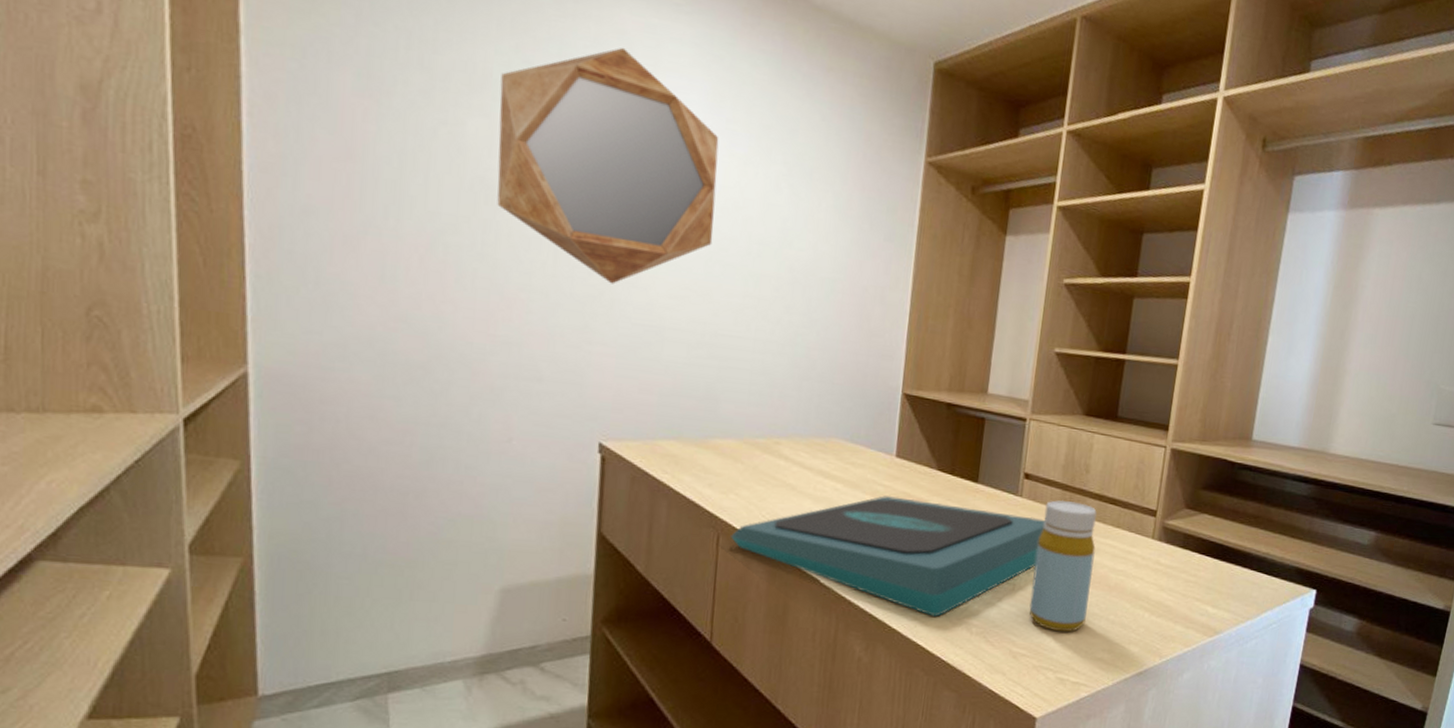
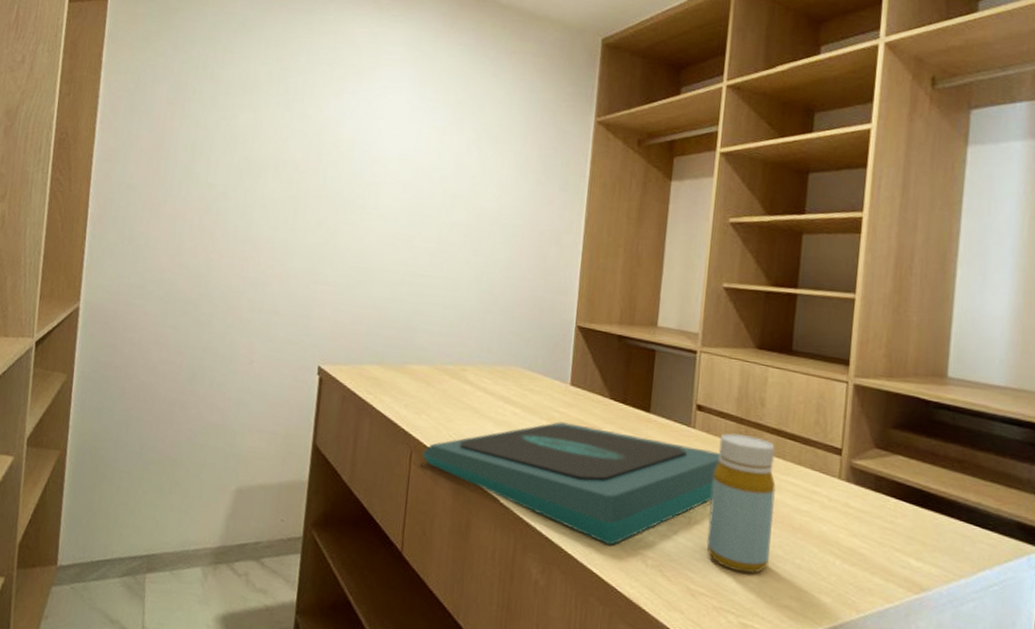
home mirror: present [497,47,719,284] -> none [255,51,423,235]

